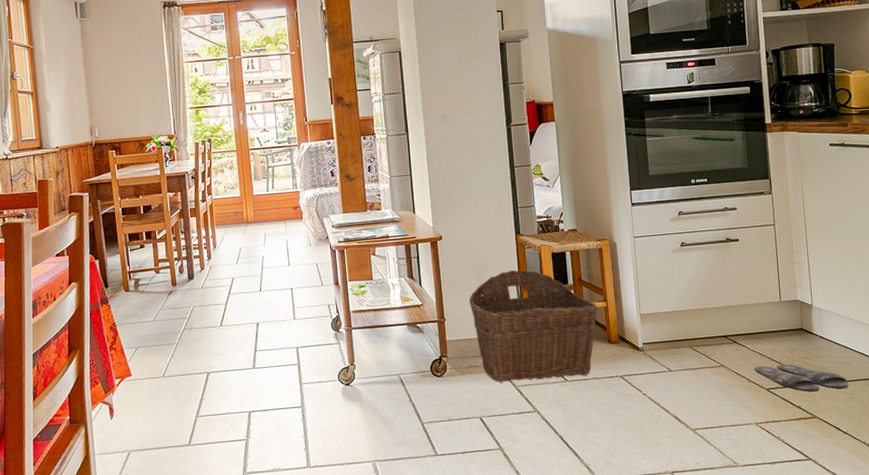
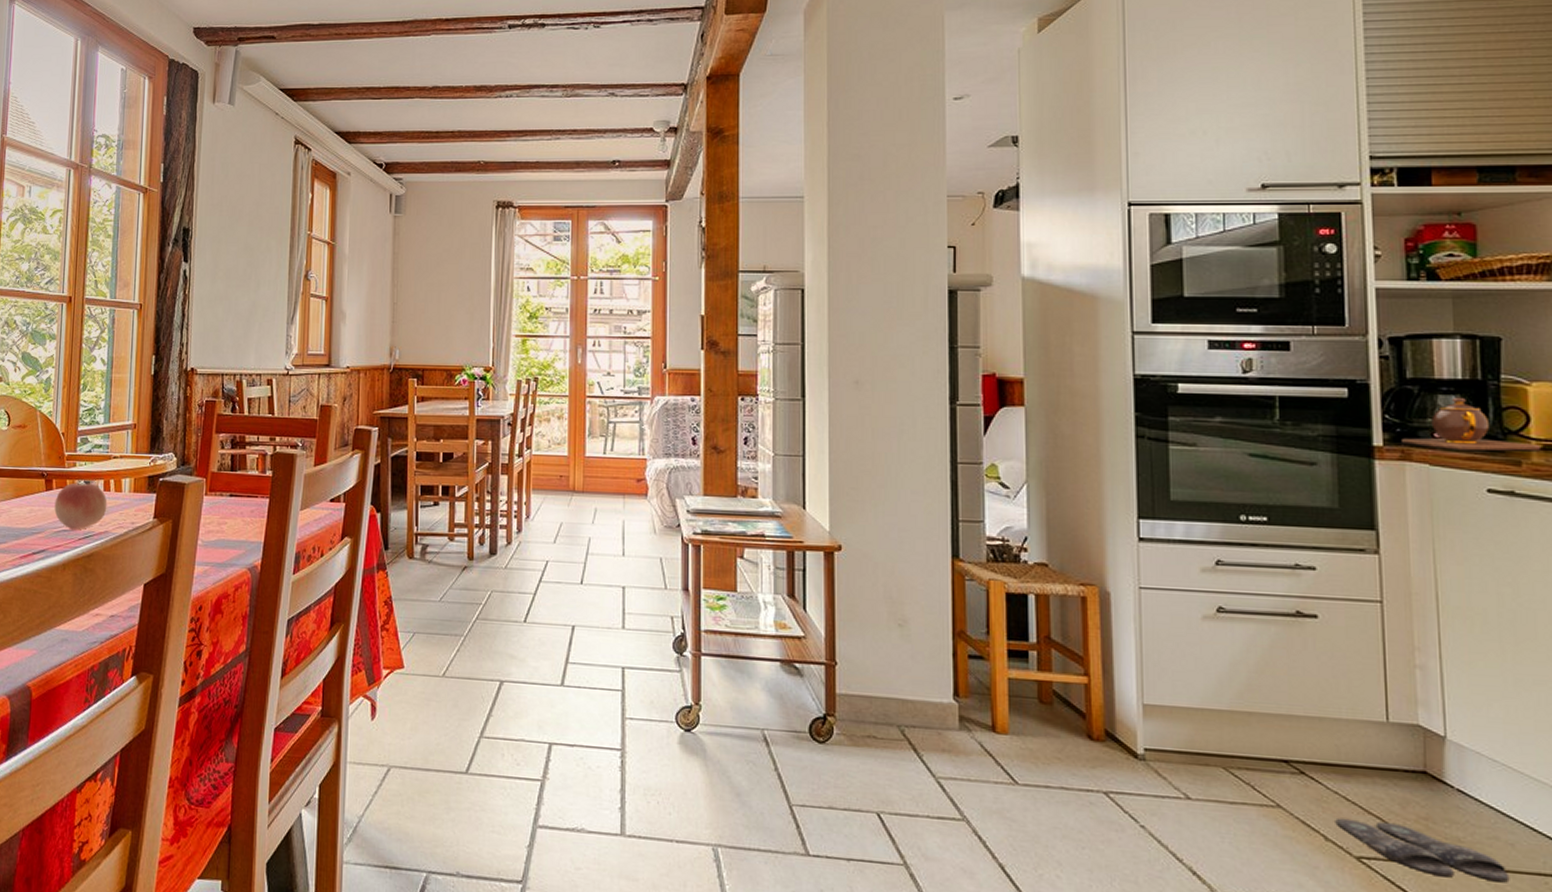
wicker basket: present [469,269,598,383] -> none [874,608,1074,781]
teapot: none [781,85,857,121] -> present [1402,396,1540,452]

